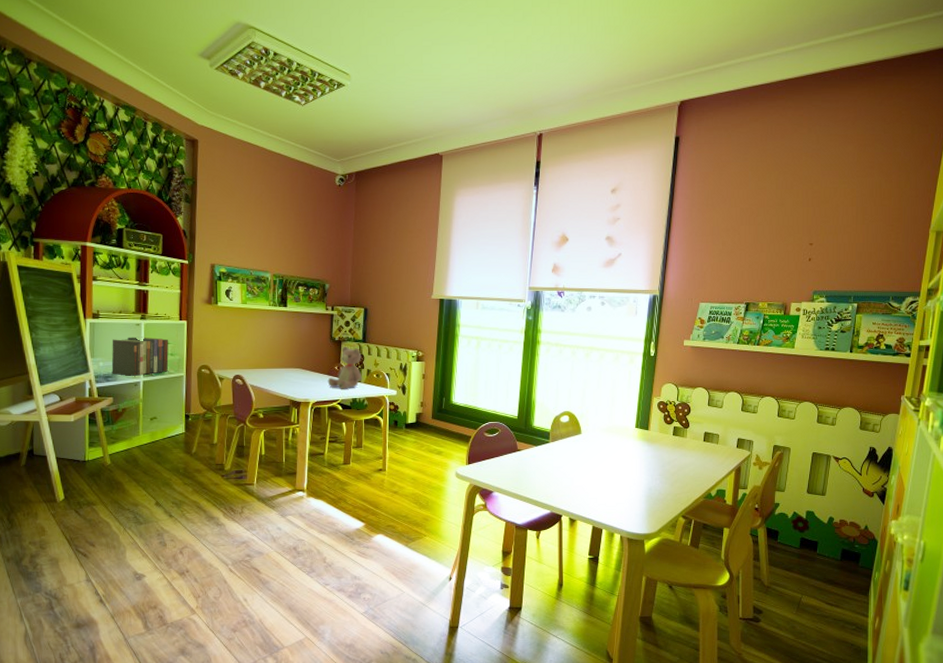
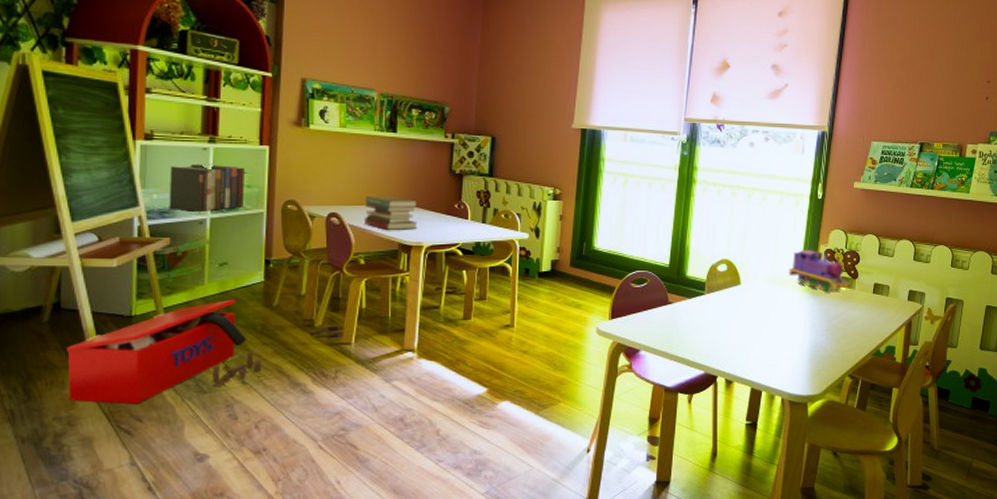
toy: none [38,447,184,532] -> present [67,299,262,404]
books: none [262,360,305,389] -> present [364,195,418,230]
teddy bear: present [327,347,362,389] -> none [445,181,487,231]
toy train: none [625,401,683,440] -> present [789,249,851,292]

